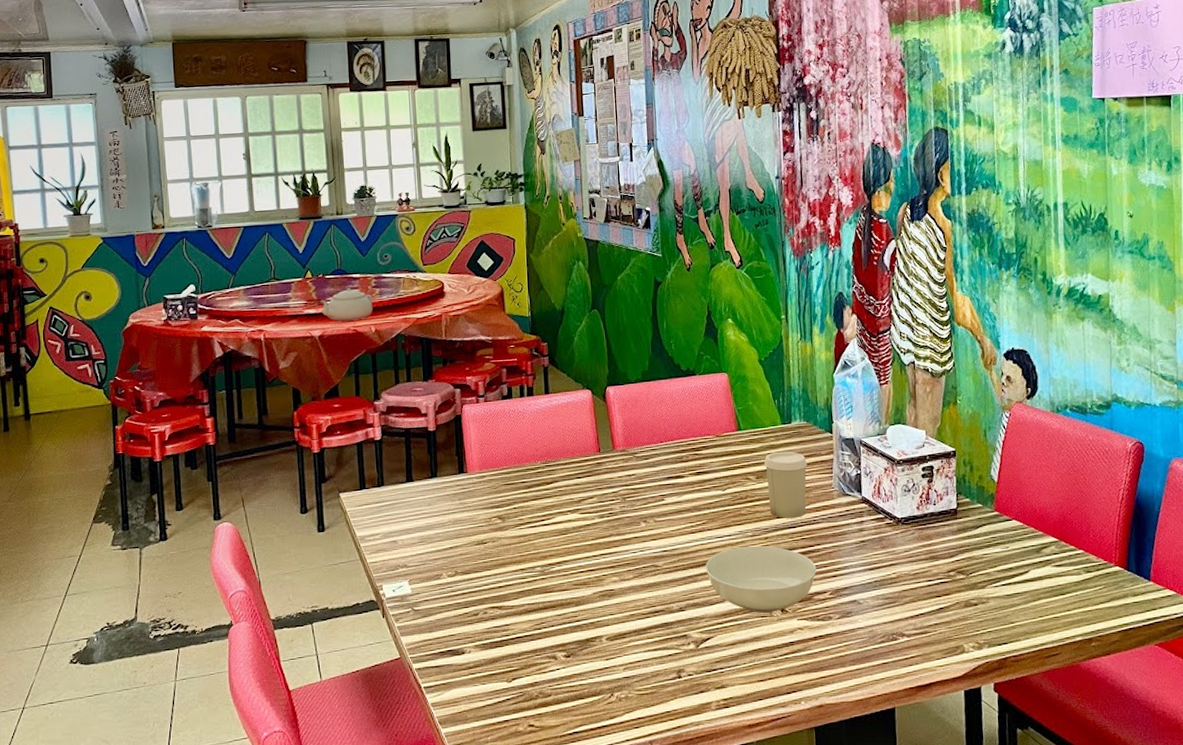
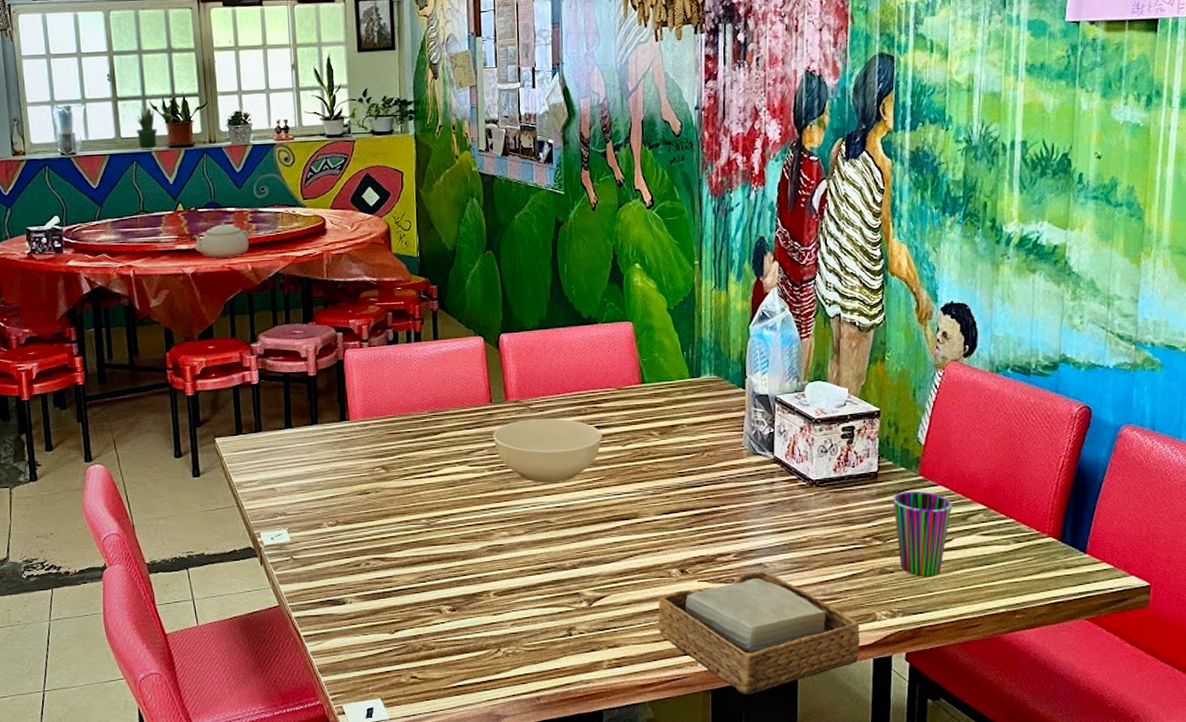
planter: none [268,183,289,221] -> present [136,107,158,149]
bowl: none [602,466,704,528] -> present [493,418,602,483]
bowl: present [705,545,817,613] -> none [601,504,721,573]
napkin holder: none [762,606,951,731] -> present [658,570,860,695]
cup: present [764,451,807,518] -> none [668,406,716,477]
cup: none [972,526,1027,608] -> present [893,491,952,576]

